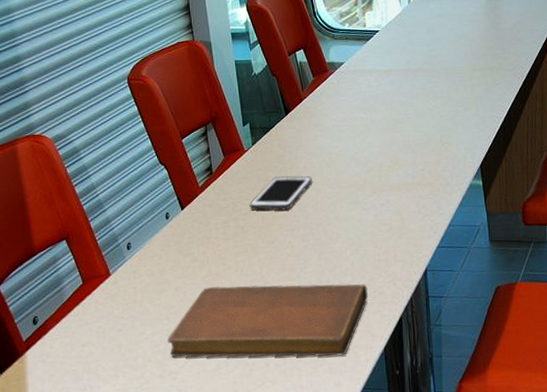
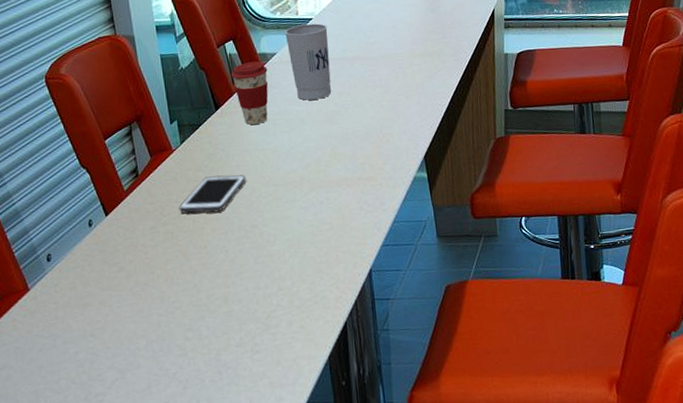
notebook: present [168,284,368,358] -> none [93,288,309,377]
coffee cup: none [300,70,336,129] -> present [230,61,269,125]
cup: none [352,35,395,108] -> present [285,23,332,100]

